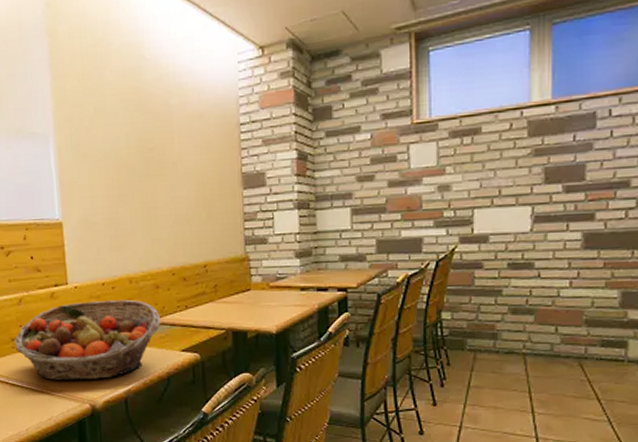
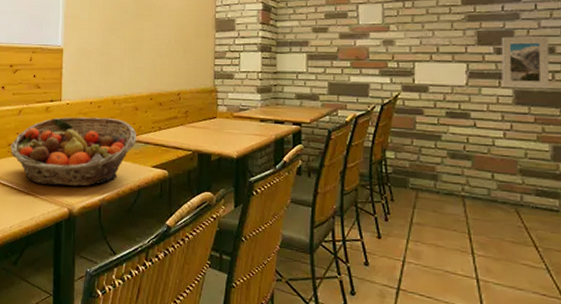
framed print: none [570,168,624,231] -> present [501,36,550,89]

